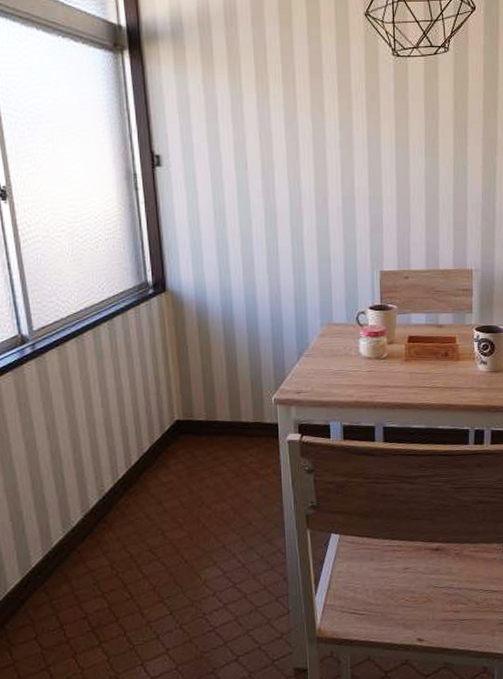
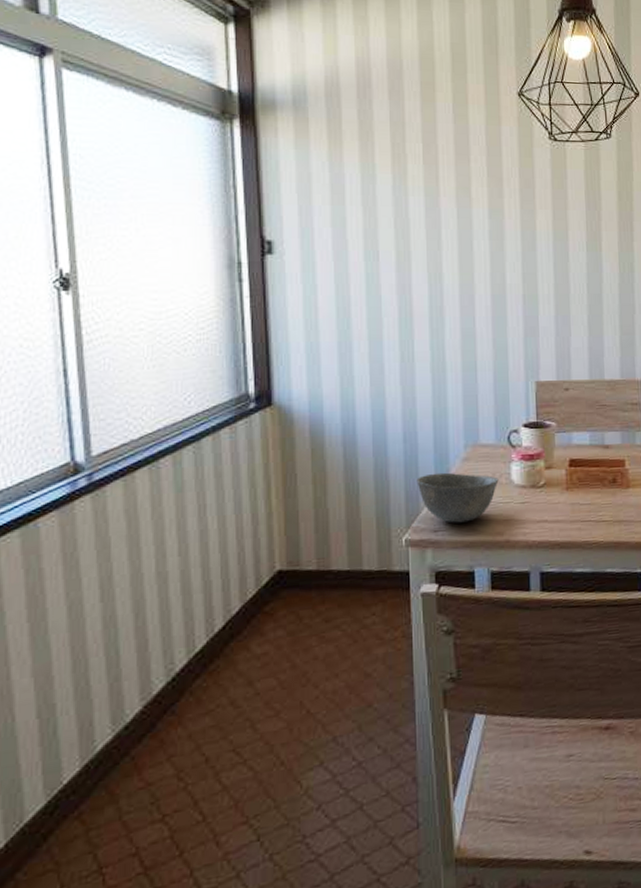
bowl: none [282,346,349,387] -> present [416,472,499,523]

